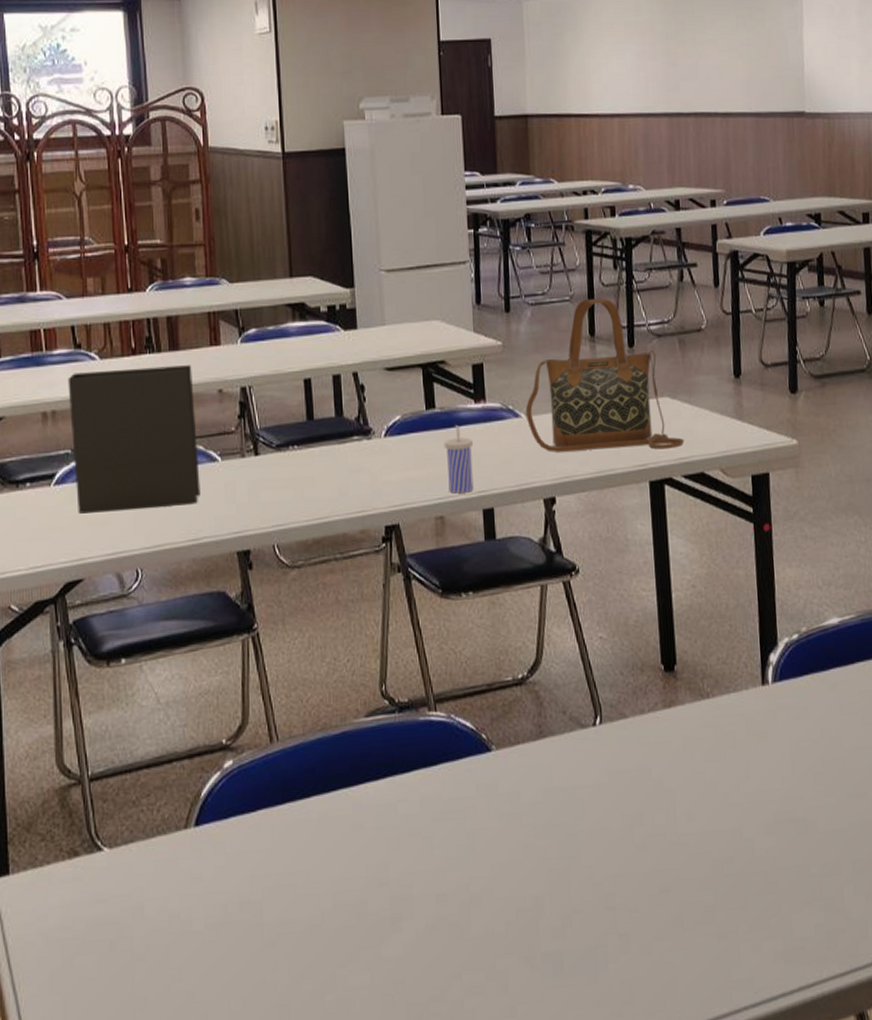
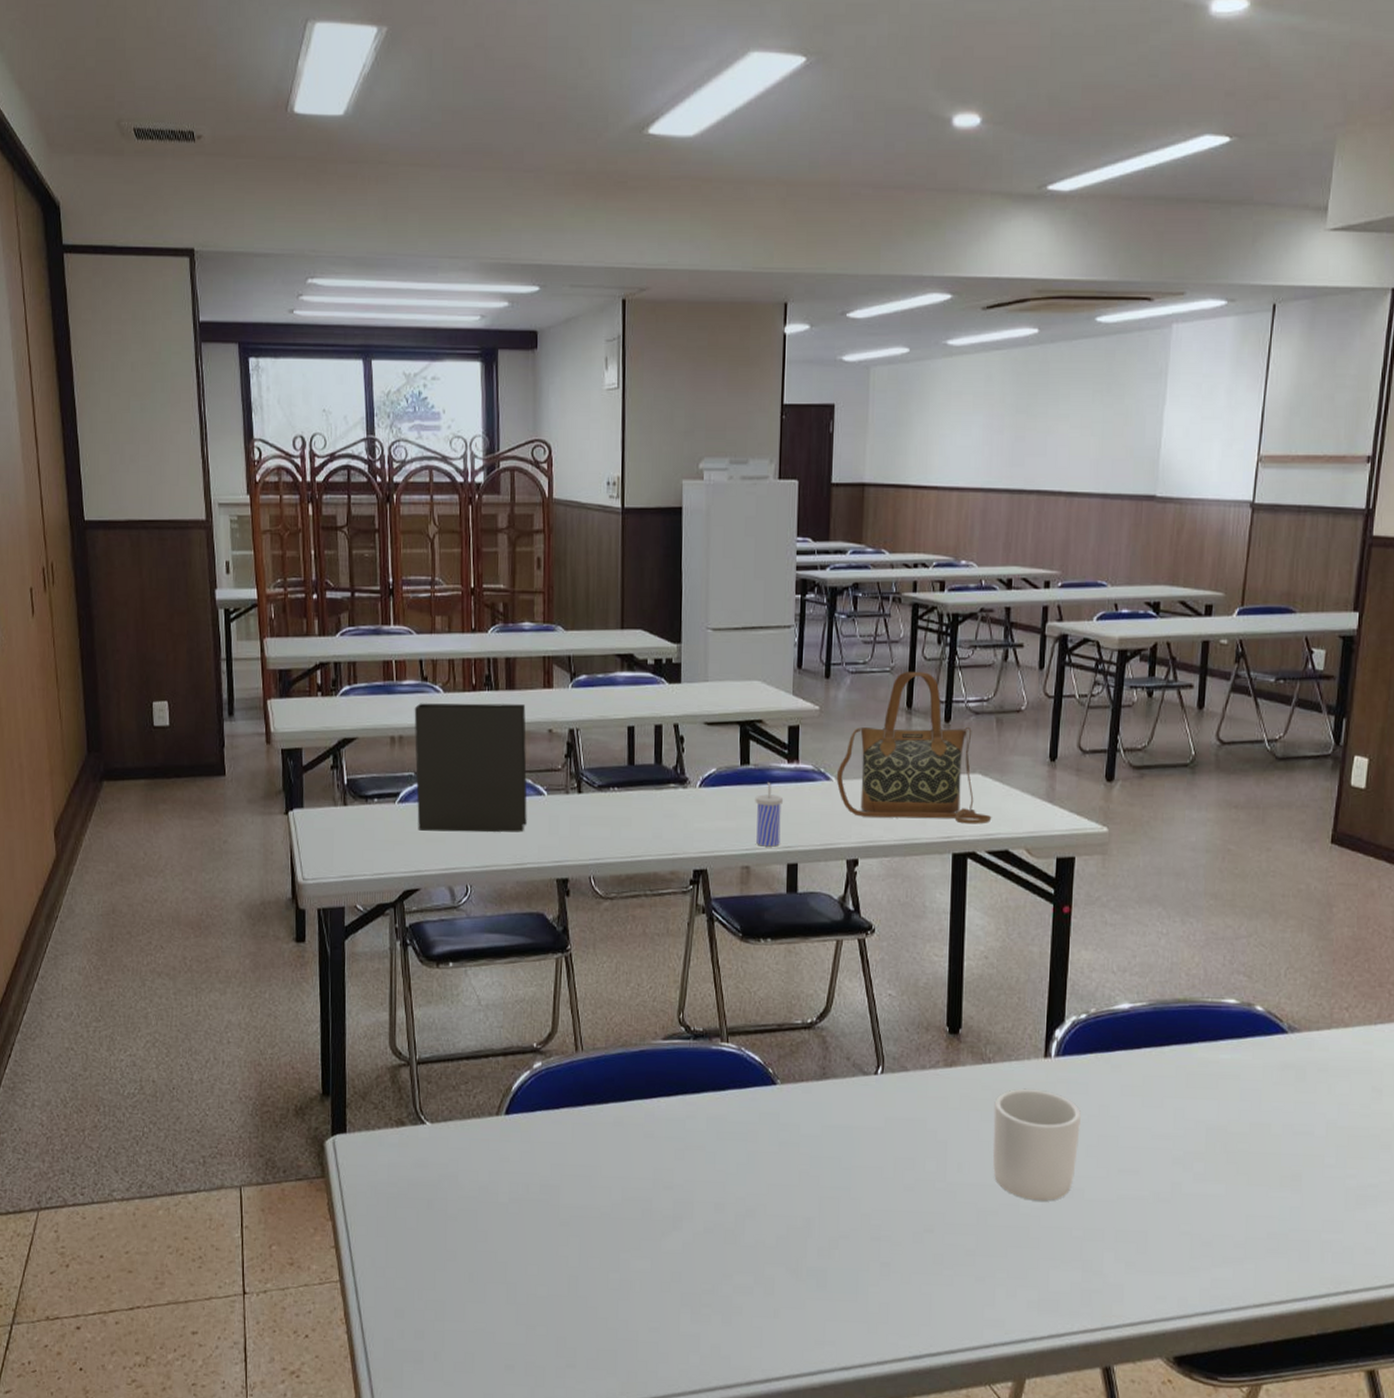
mug: none [717,720,806,841] -> present [992,1088,1081,1201]

